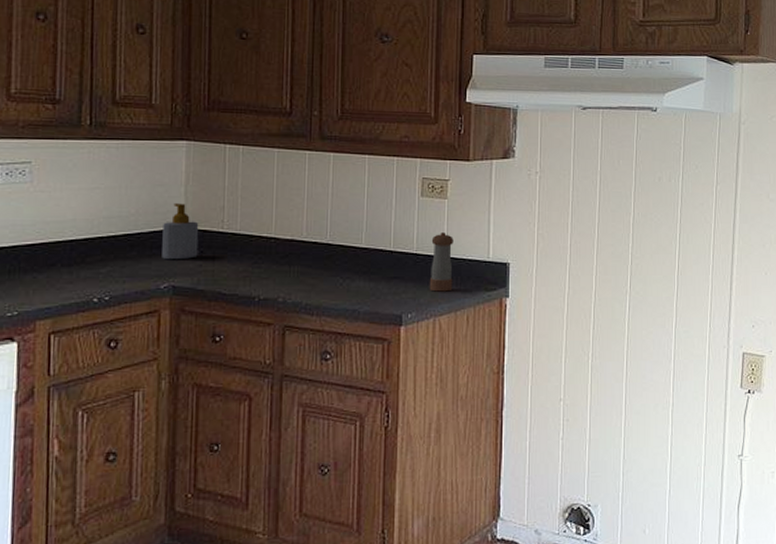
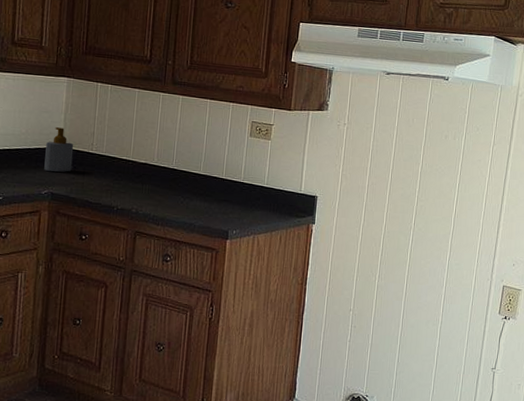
pepper shaker: present [429,232,453,292] -> none [251,167,274,215]

